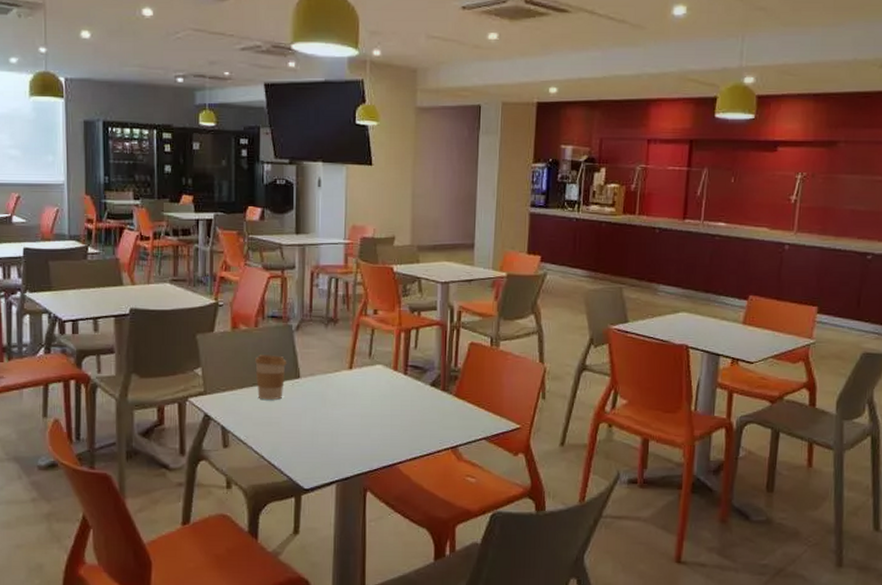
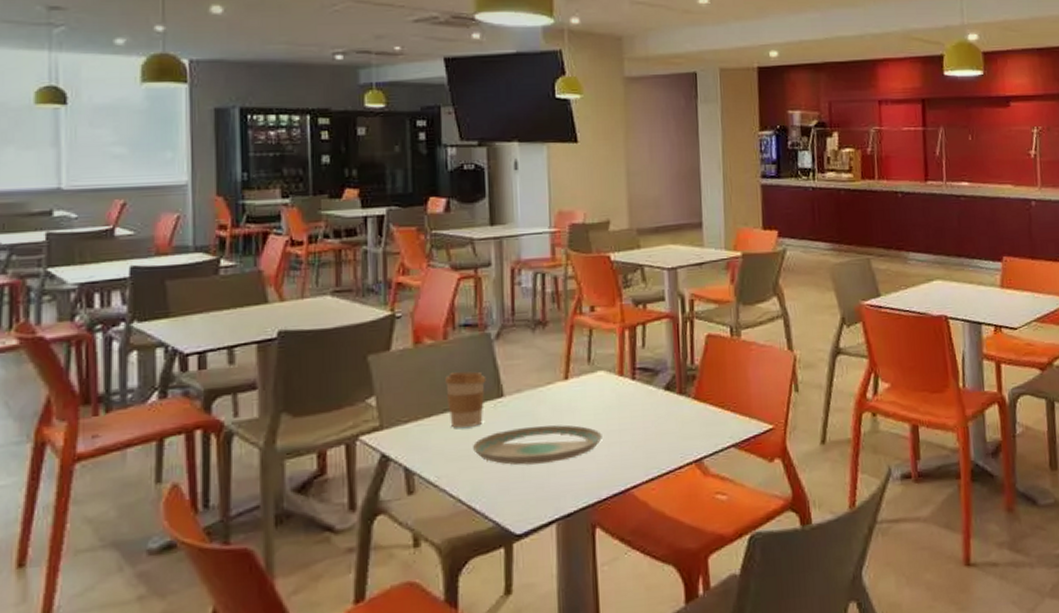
plate: none [274,404,377,435] -> present [473,425,602,466]

